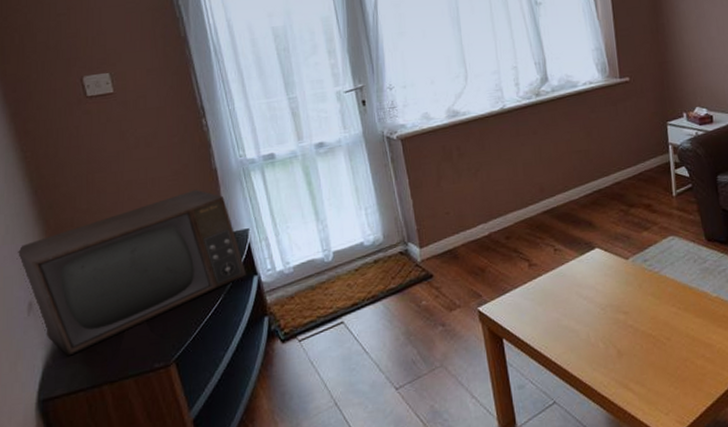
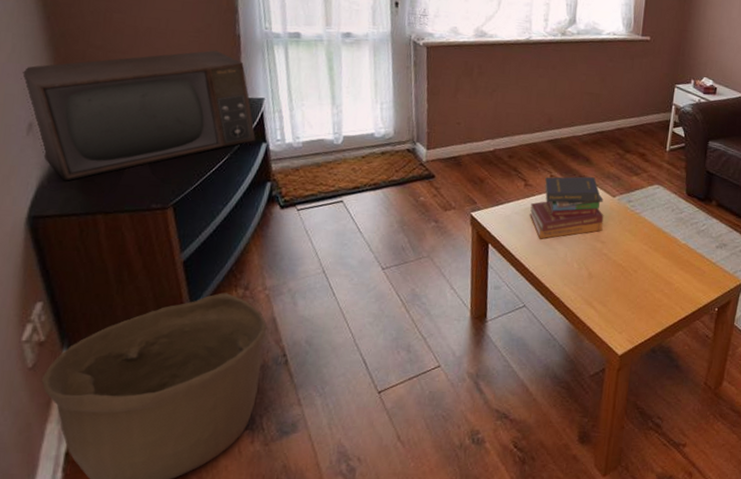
books: none [539,242,623,323] -> present [530,176,604,239]

